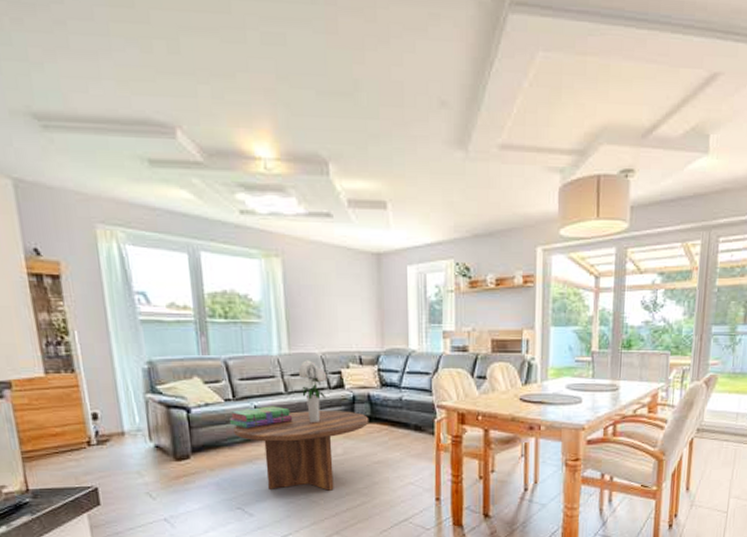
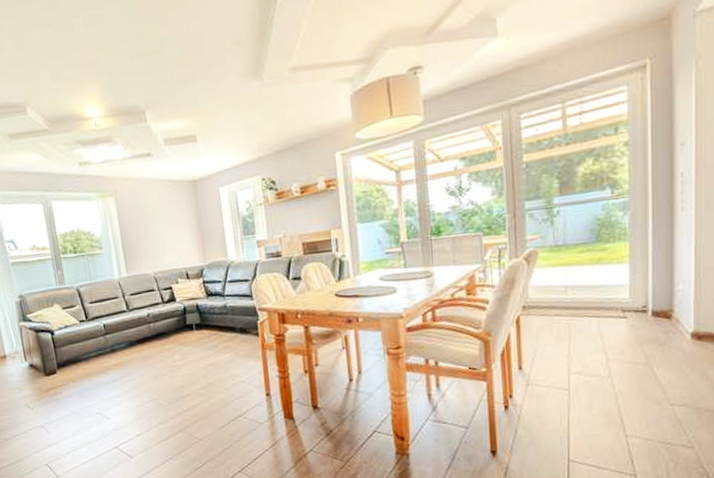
stack of books: present [228,406,292,428] -> none [84,322,135,344]
coffee table: present [234,411,369,491] -> none [88,321,200,395]
bouquet: present [299,360,327,422] -> none [136,280,161,334]

